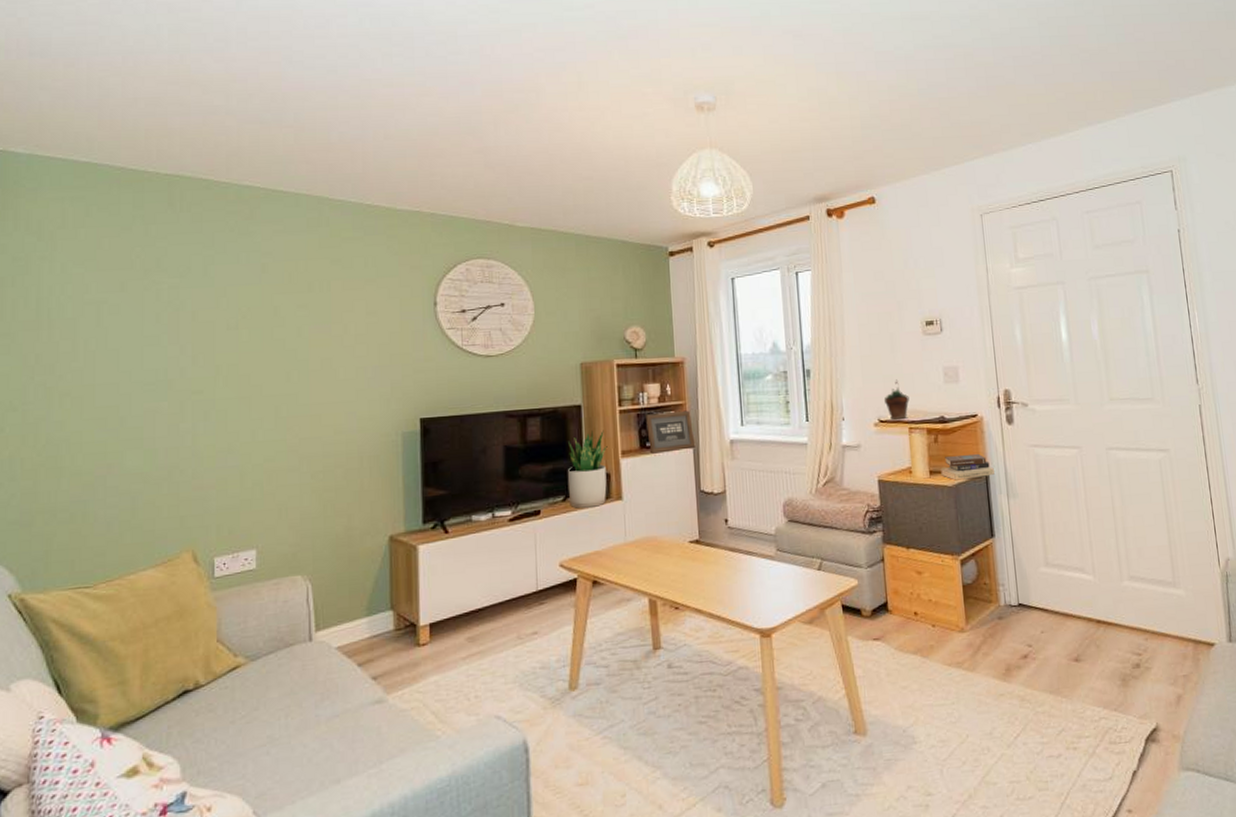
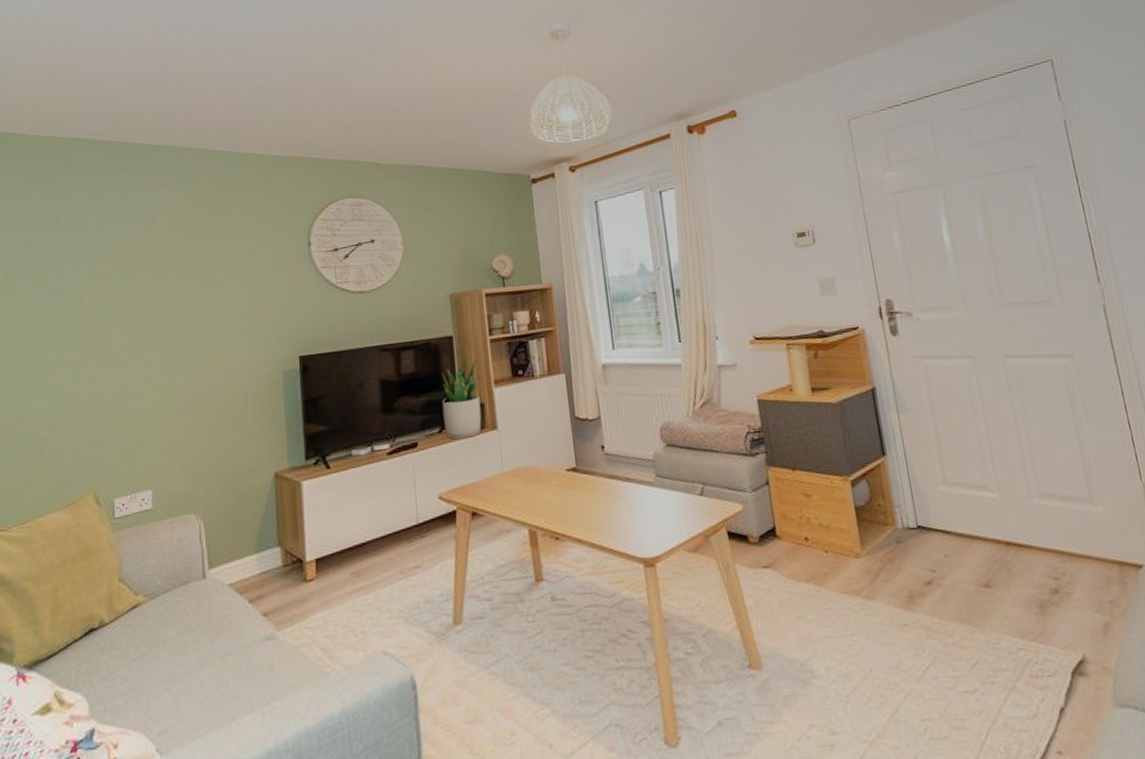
picture frame: present [646,410,696,454] -> none [516,336,568,382]
succulent plant: present [884,379,910,420] -> none [759,294,785,337]
books: present [941,453,995,481] -> none [823,367,881,397]

